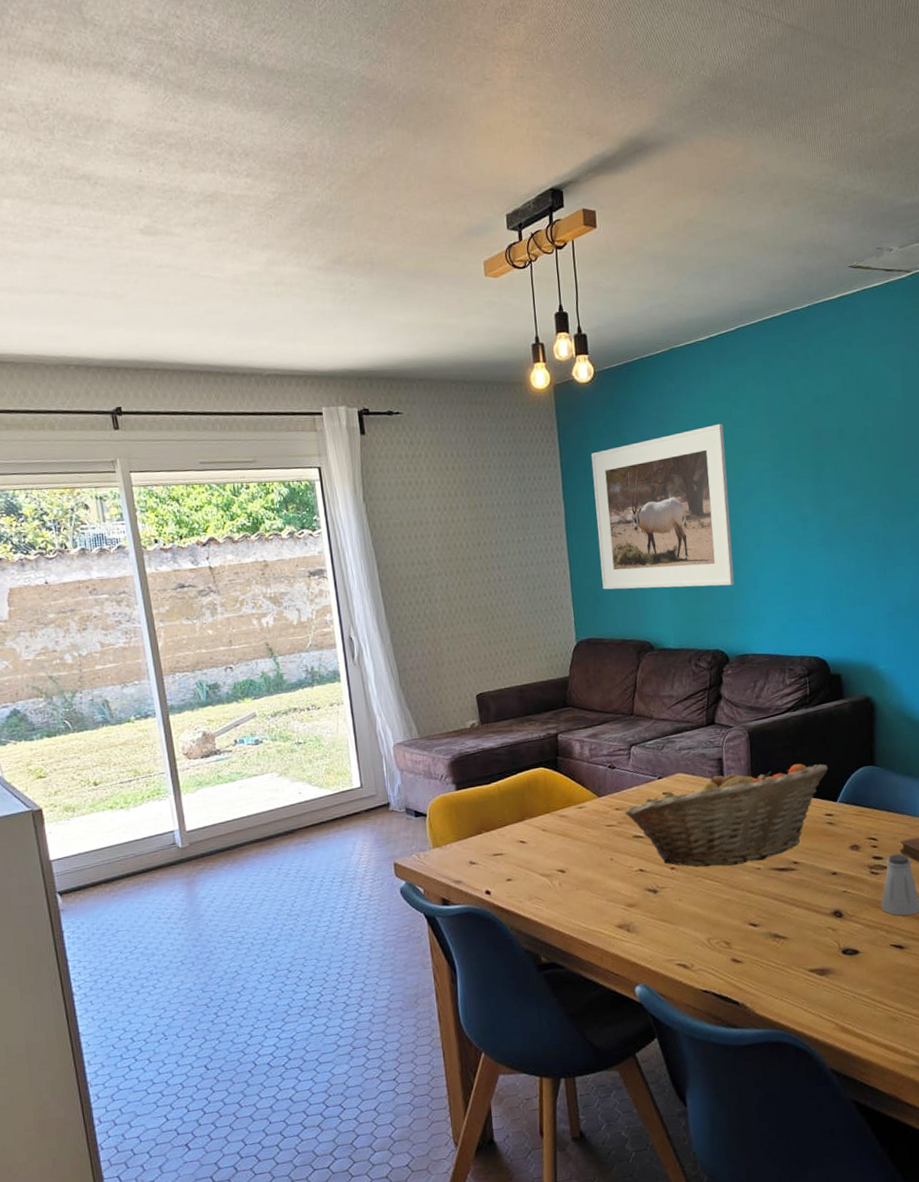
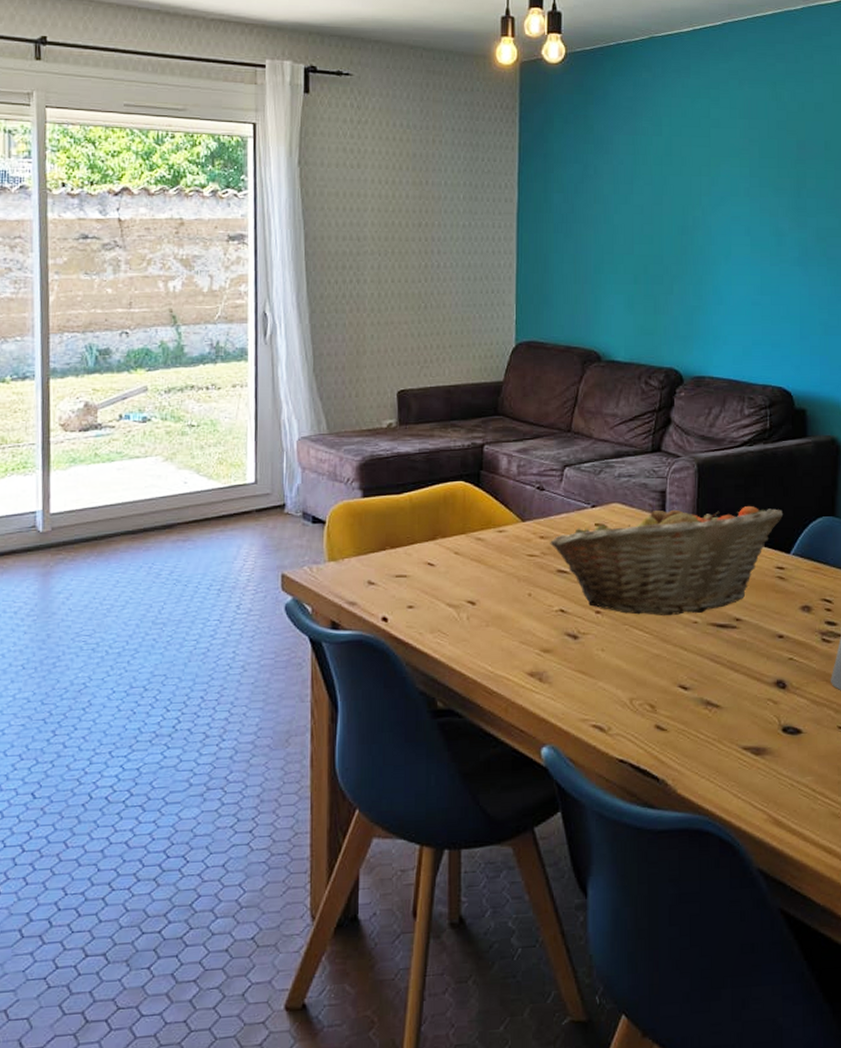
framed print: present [590,423,734,590] -> none [551,121,700,299]

